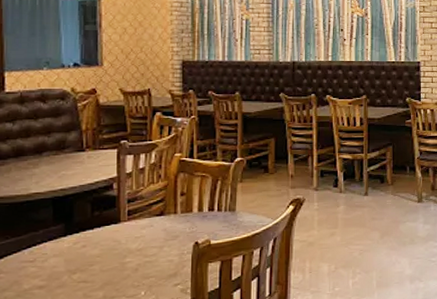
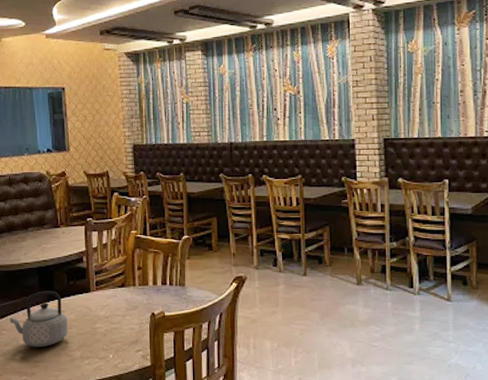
teapot: none [10,224,89,290] -> present [10,291,68,347]

